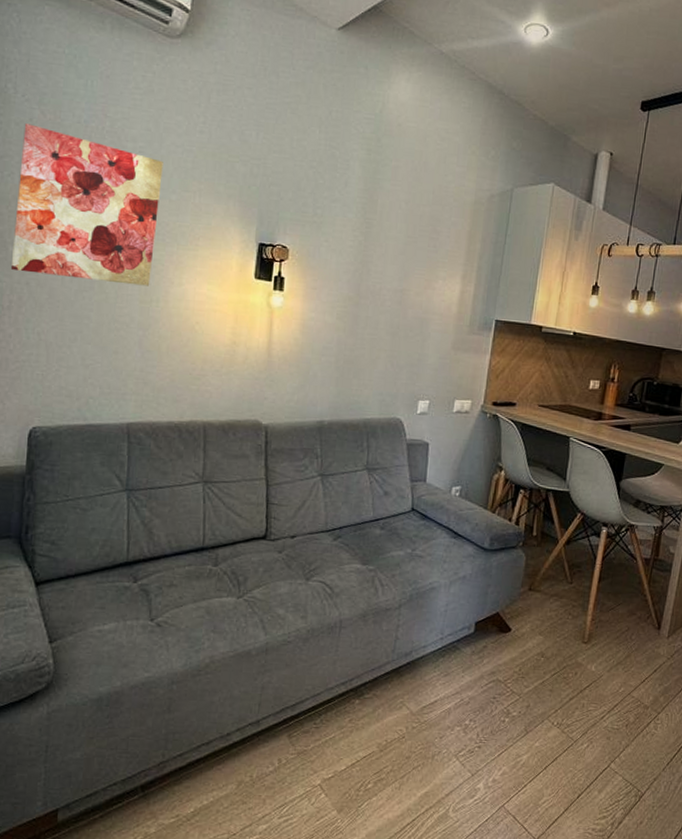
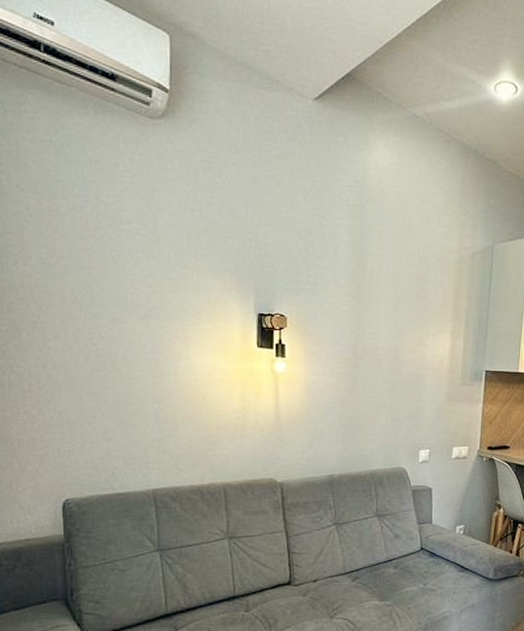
wall art: present [10,123,163,286] -> none [22,213,160,362]

